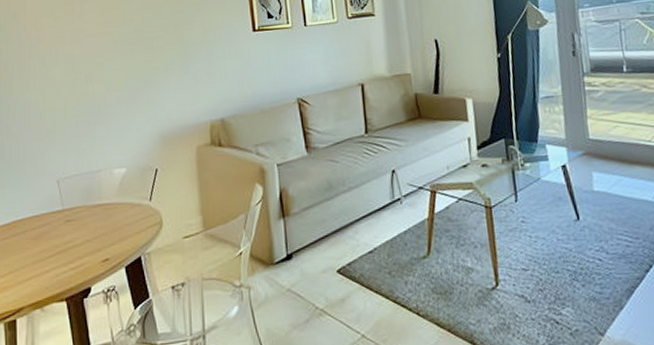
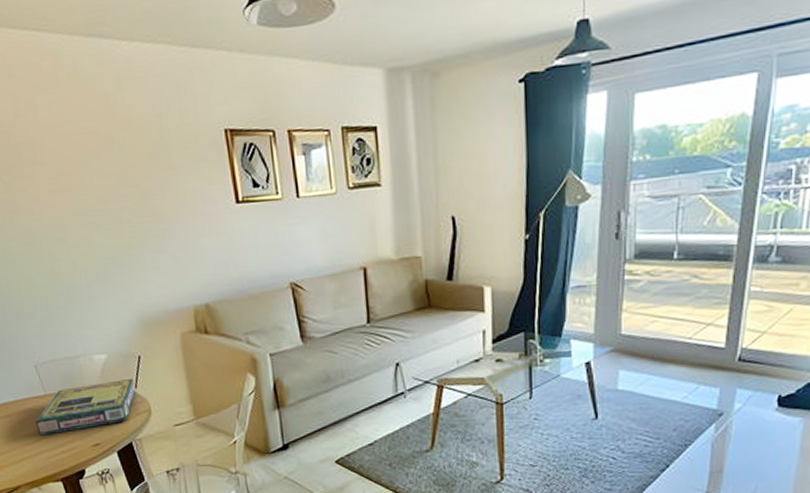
video game box: none [50,190,150,252] -> present [36,378,136,436]

